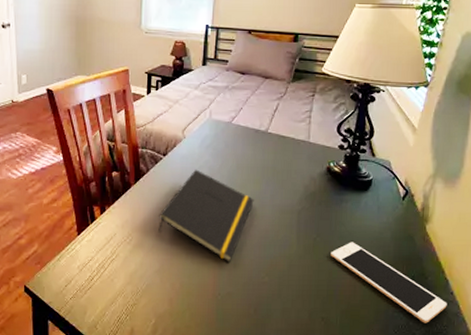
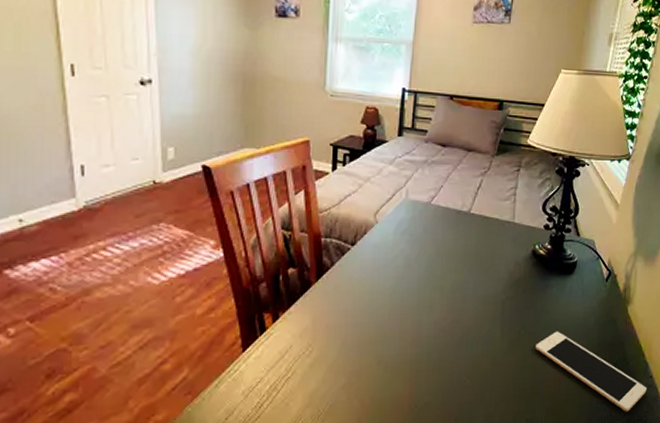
notepad: present [158,169,254,262] -> none [345,260,455,368]

